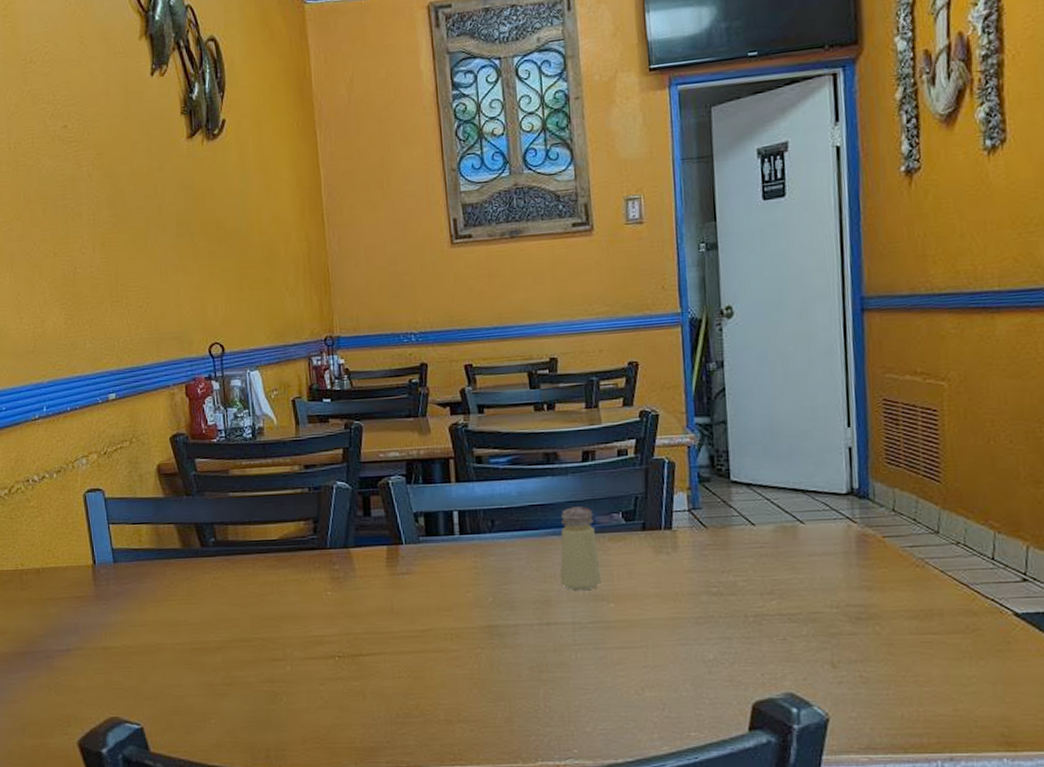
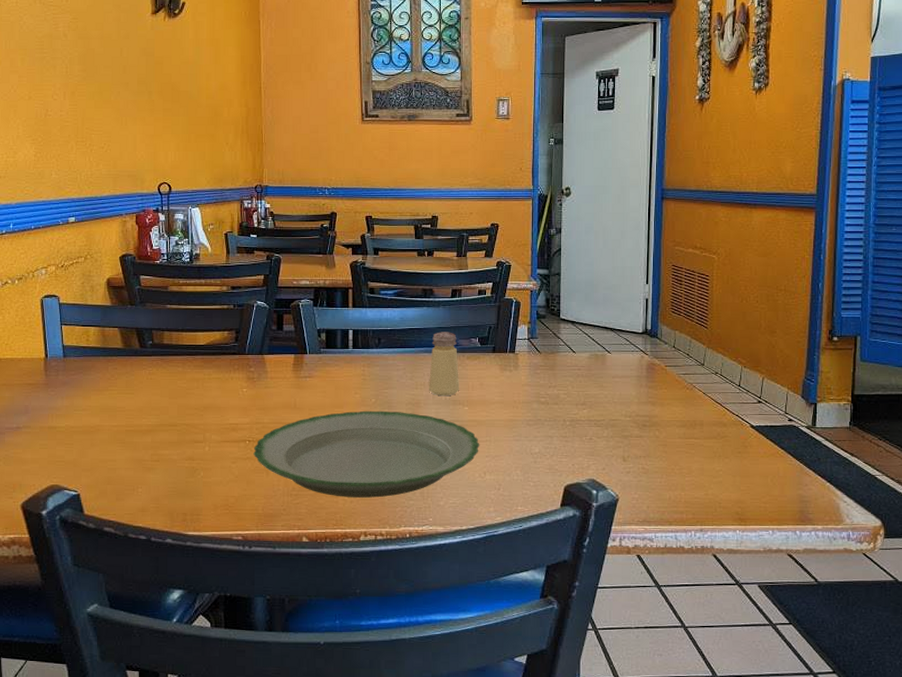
plate: none [345,612,634,725] -> present [253,410,480,498]

